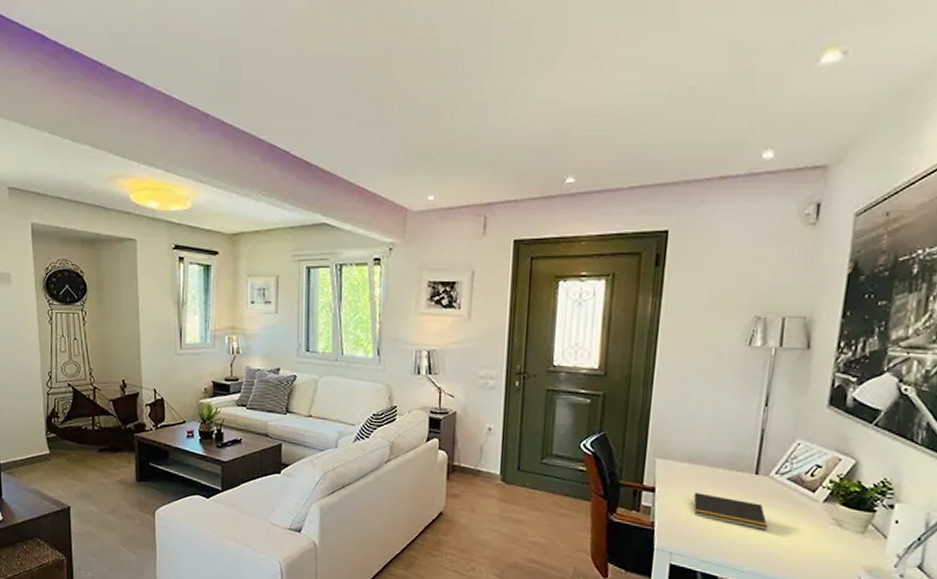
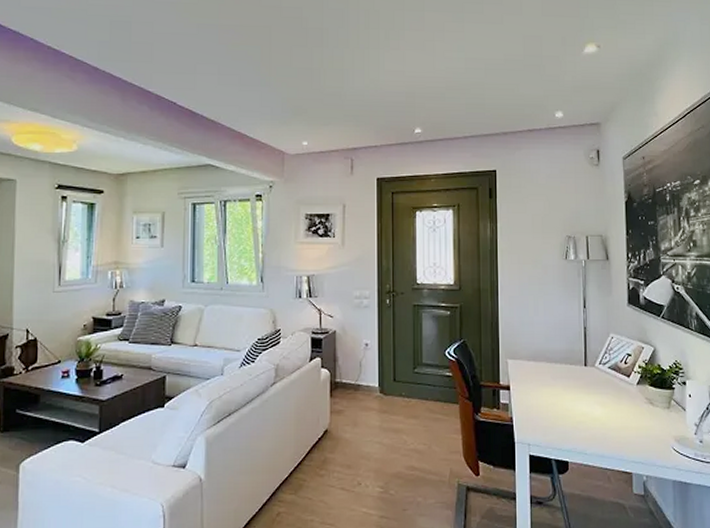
notepad: present [693,492,767,530] -> none [540,387,599,414]

